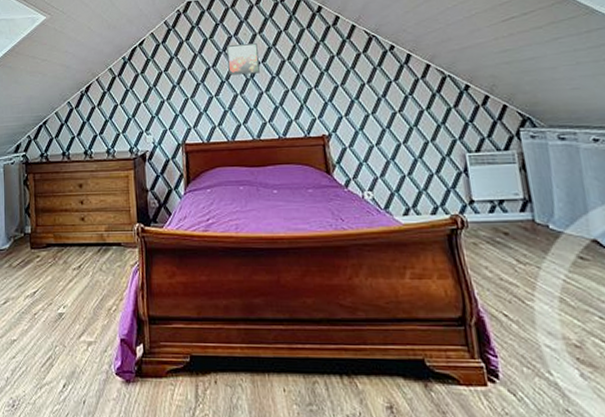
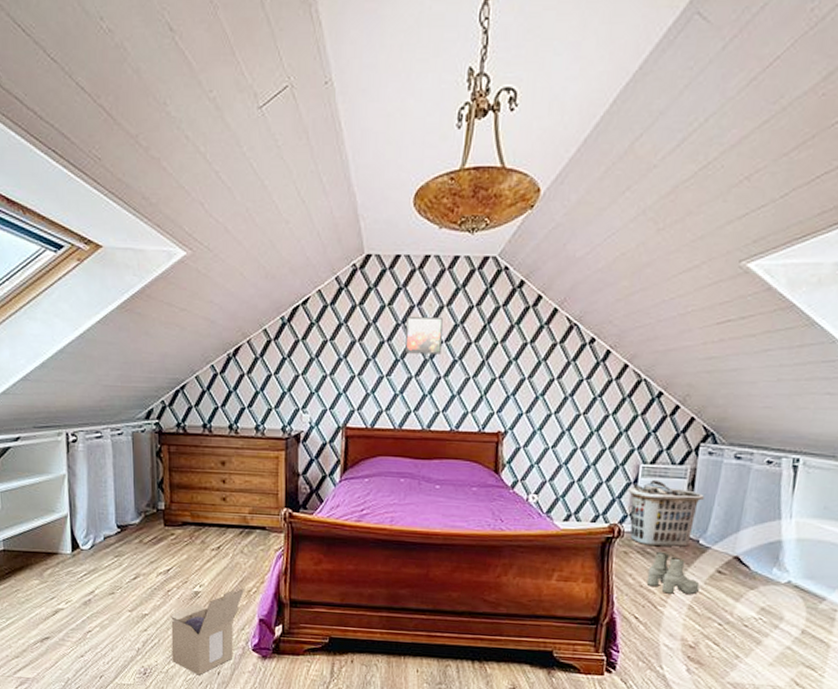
cardboard box: none [37,307,105,406] -> present [171,589,244,676]
clothes hamper: none [460,168,540,234] -> present [627,480,704,547]
boots: none [503,240,566,286] -> present [646,551,700,595]

